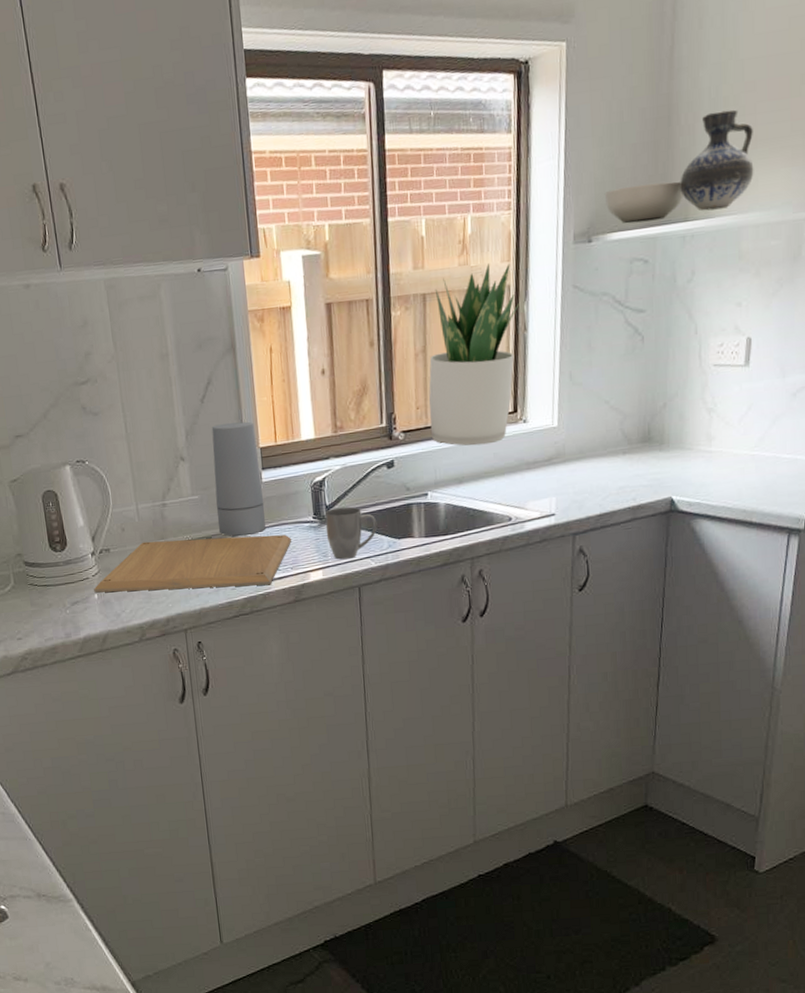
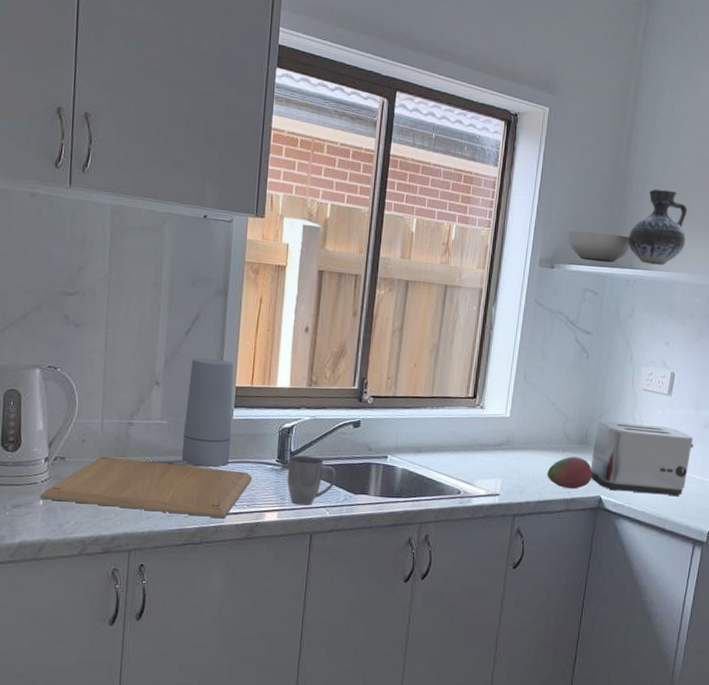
planter: present [429,262,519,446] -> none [397,266,488,422]
fruit: none [607,457,661,495] -> present [547,456,594,489]
toaster: none [657,403,781,489] -> present [590,420,694,497]

